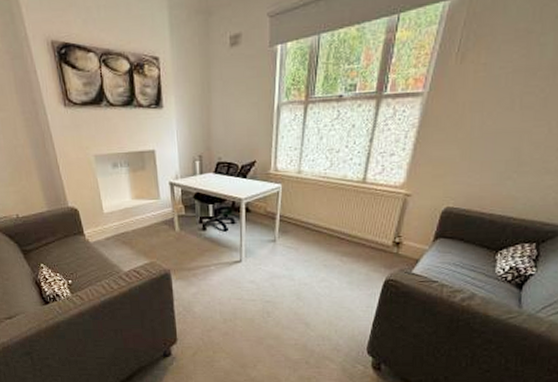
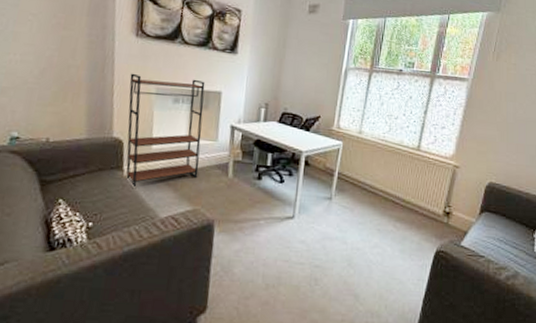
bookshelf: none [69,141,149,250] -> present [126,73,205,189]

